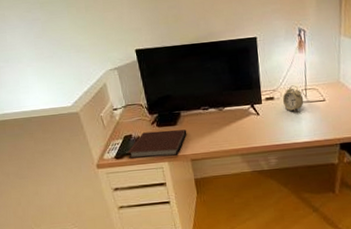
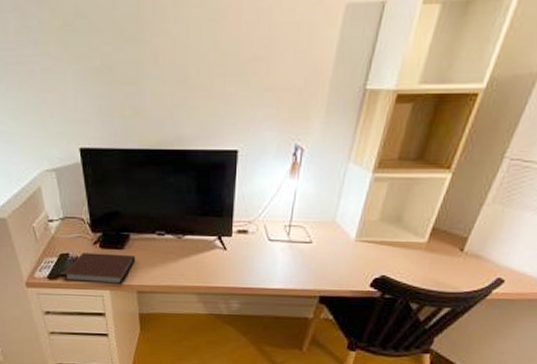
alarm clock: present [282,85,304,112] -> none [258,219,285,251]

